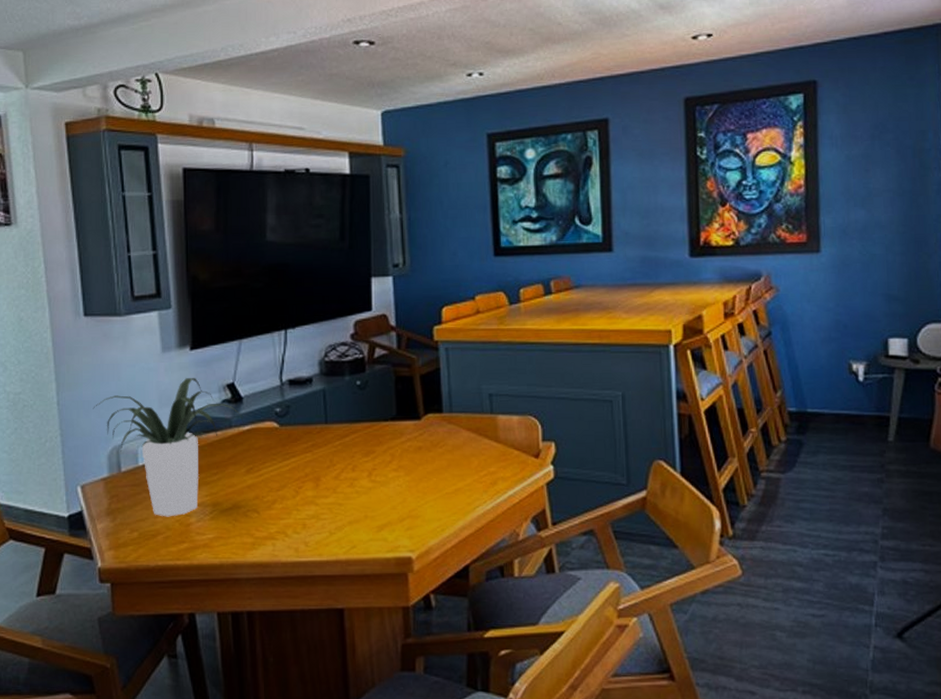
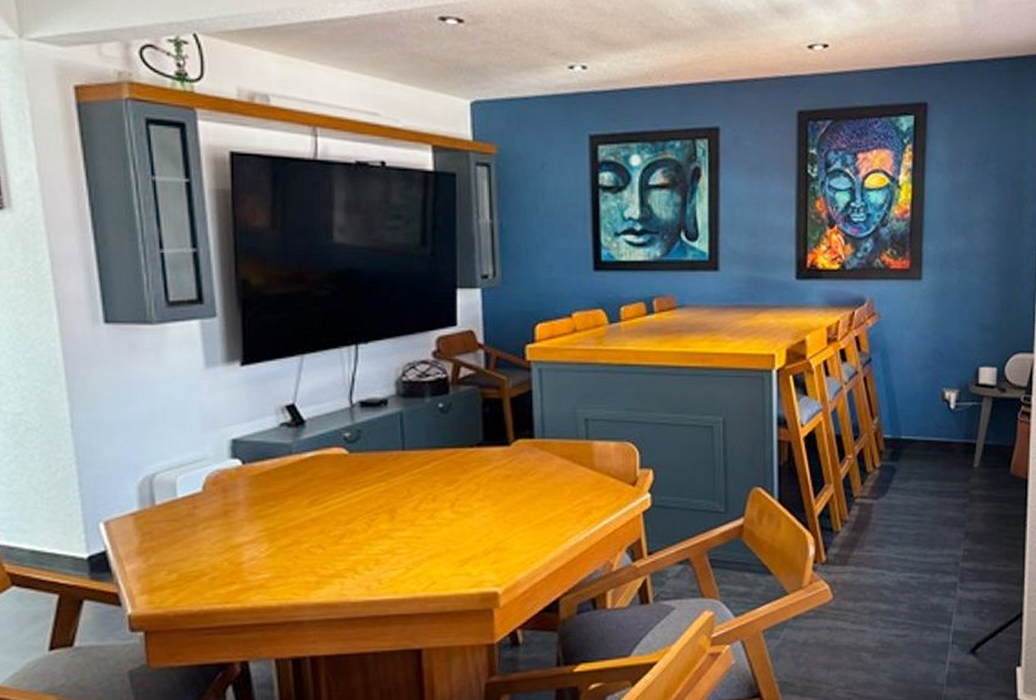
potted plant: present [93,378,245,517] -> none [118,398,308,556]

